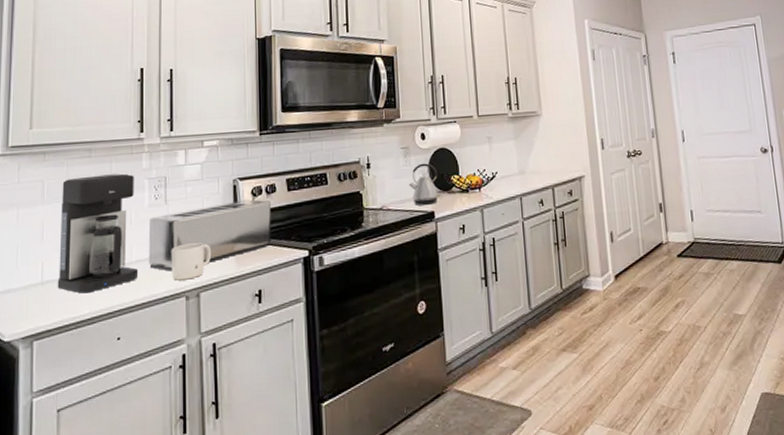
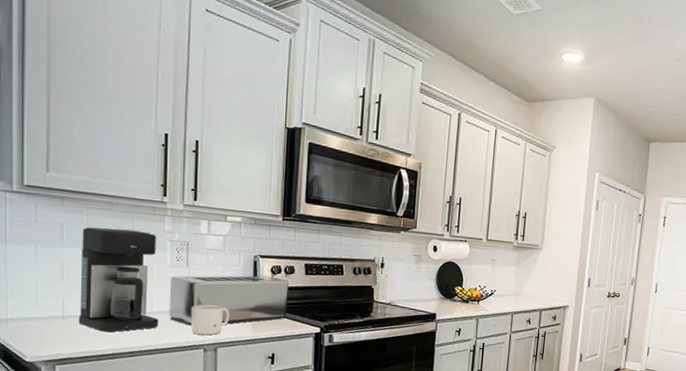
kettle: present [409,163,440,206] -> none [417,271,444,308]

